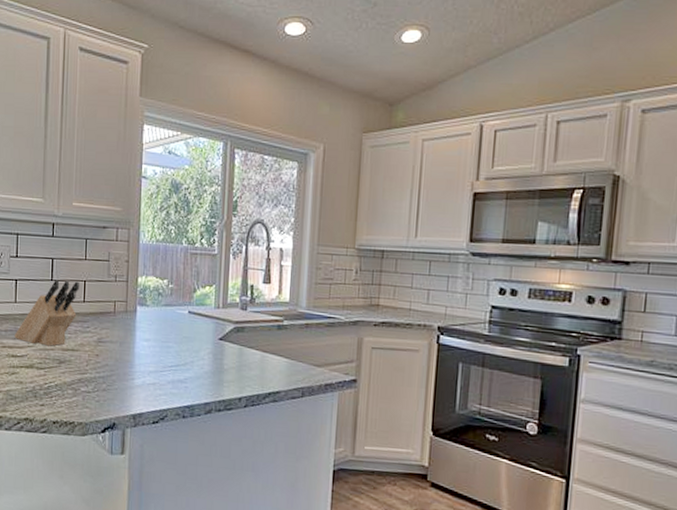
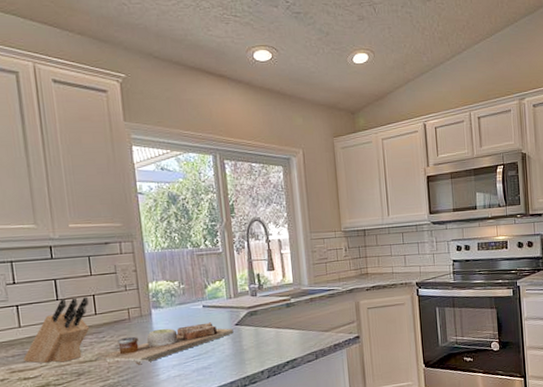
cutting board: none [77,328,216,364] -> present [95,322,234,365]

